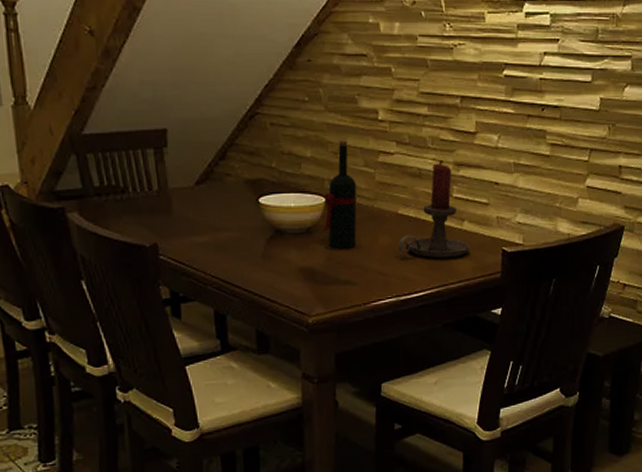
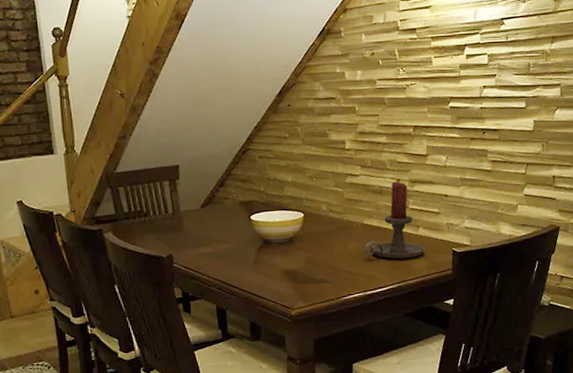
wine bottle: present [323,140,357,248] -> none [302,167,330,254]

